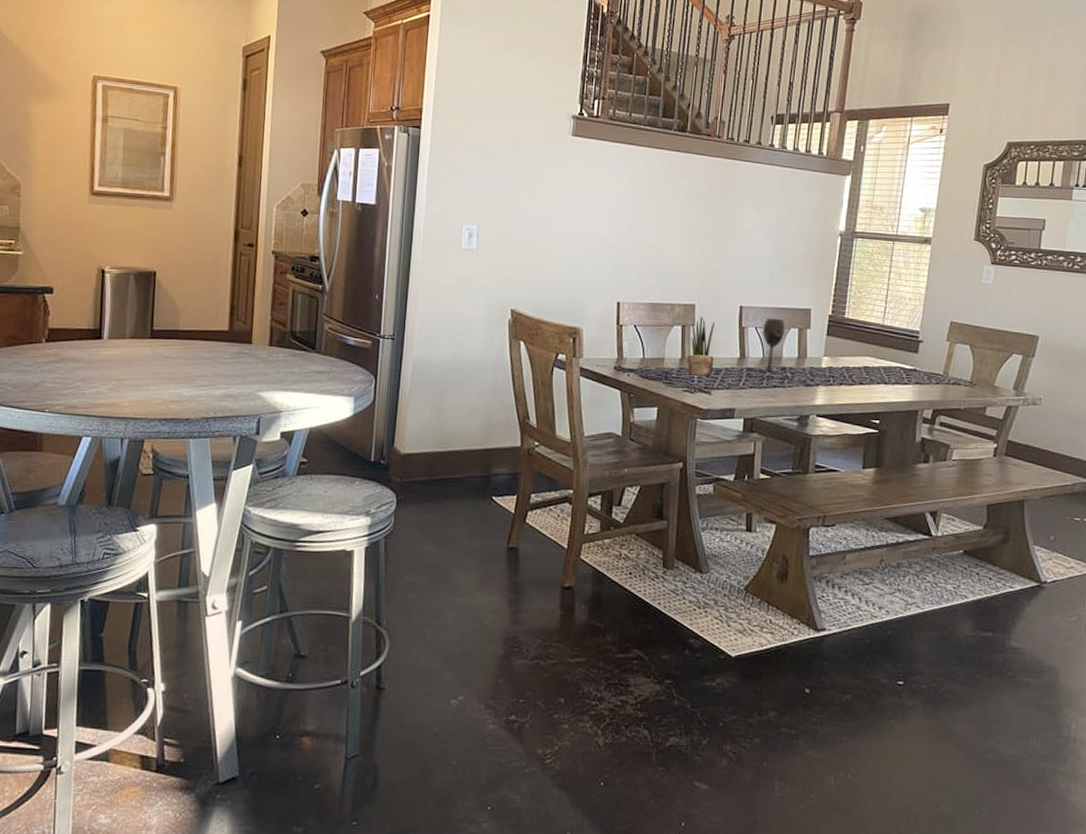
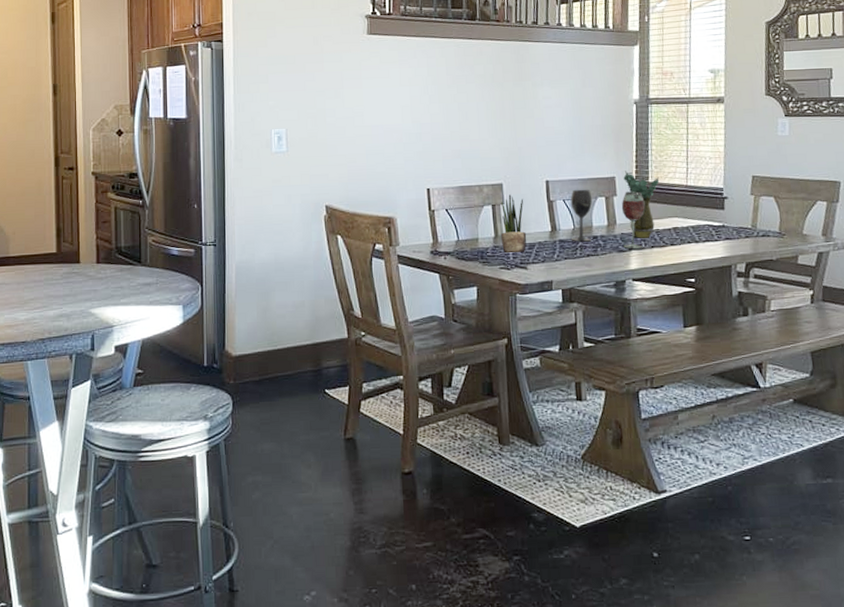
wineglass: none [811,325,838,385] -> present [621,191,645,250]
vase: none [819,303,856,375] -> present [623,170,660,238]

